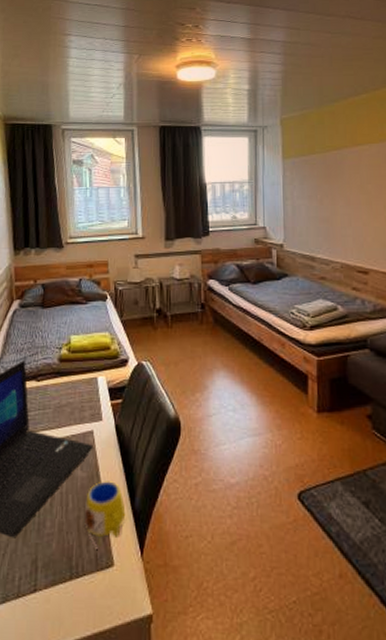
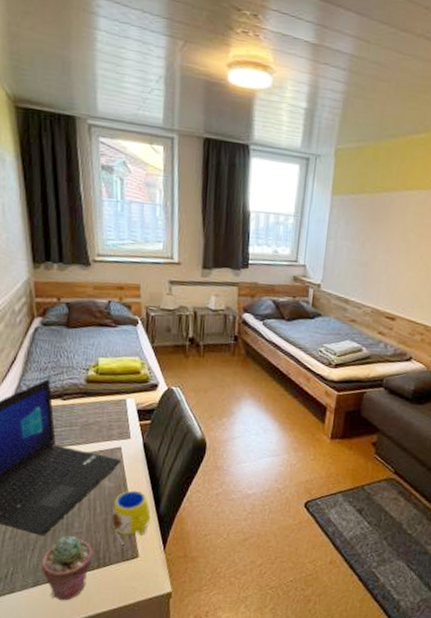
potted succulent: none [12,537,66,624] -> present [42,535,94,601]

